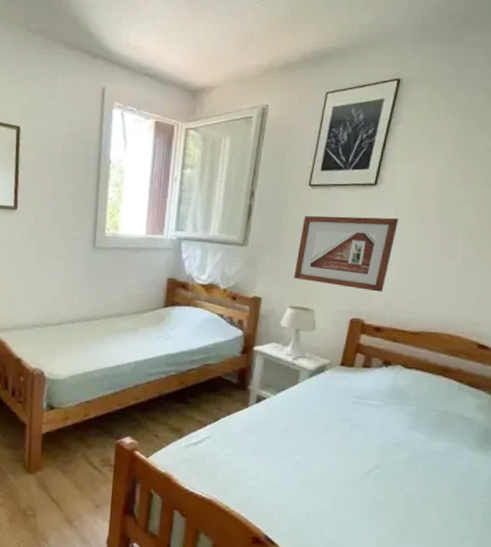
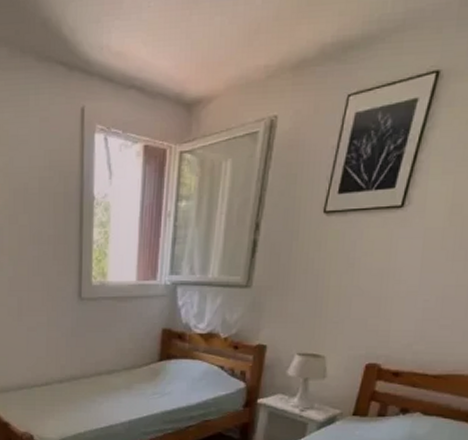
picture frame: present [294,216,398,292] -> none [303,246,427,333]

